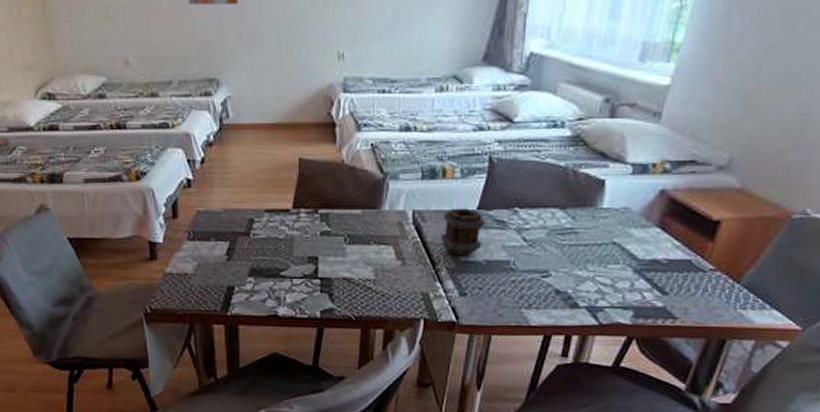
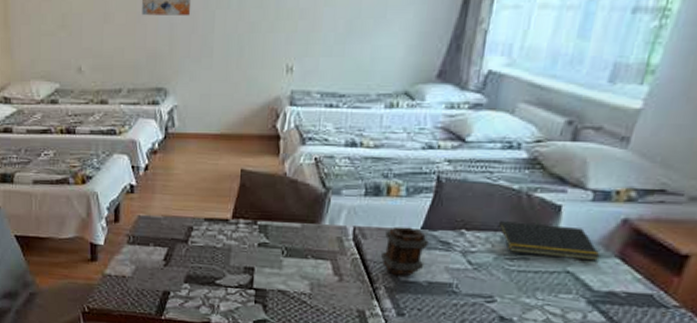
notepad: none [546,198,643,232] -> present [495,221,600,262]

